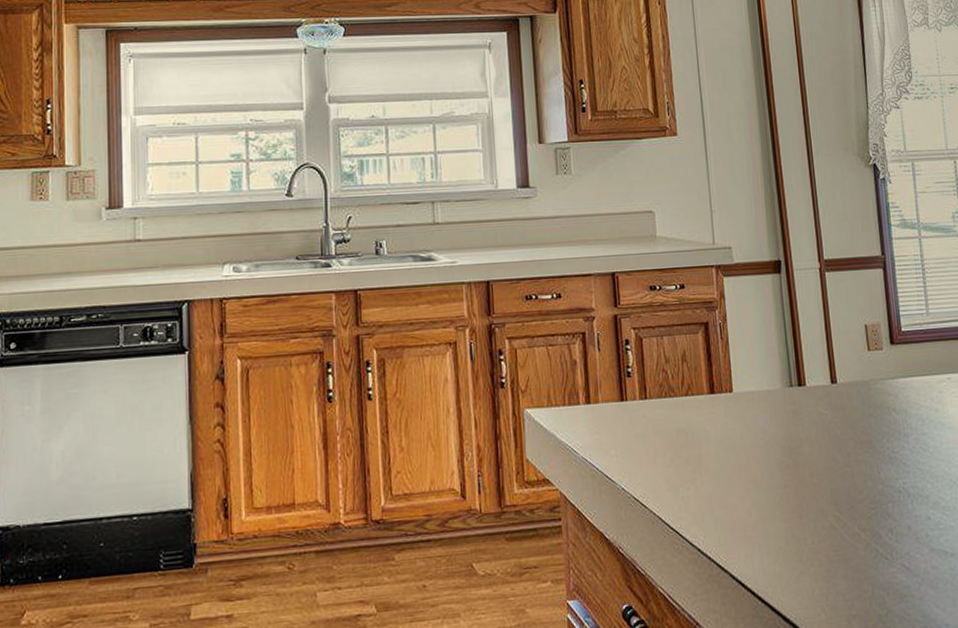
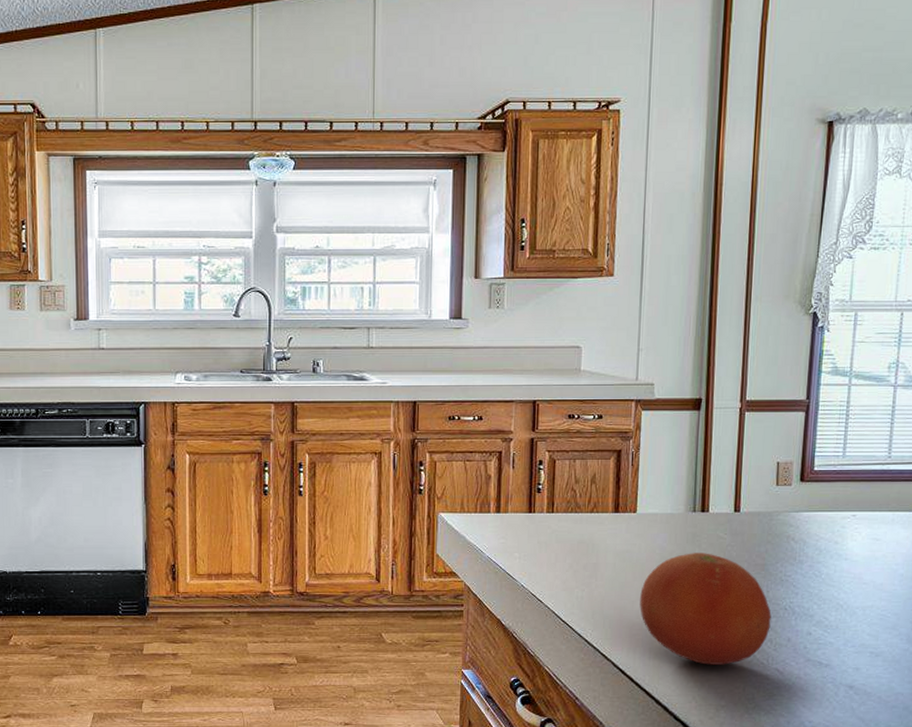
fruit: none [749,433,888,567] -> present [640,553,772,665]

